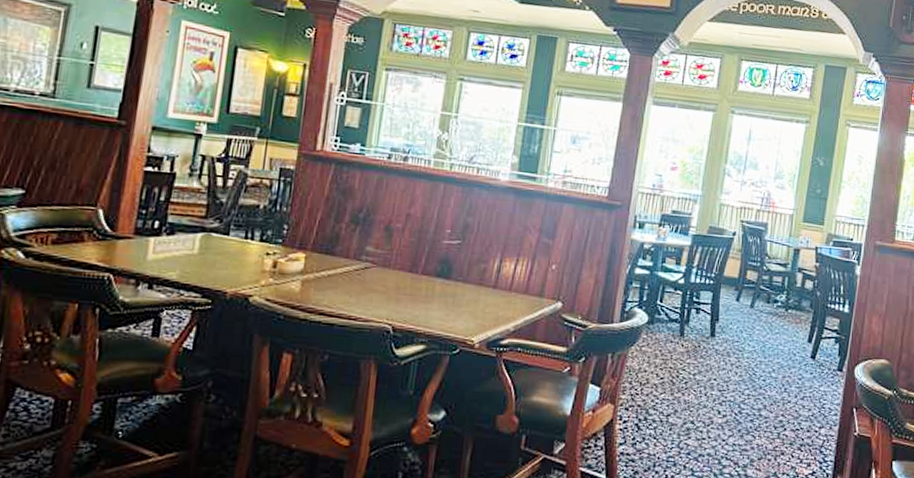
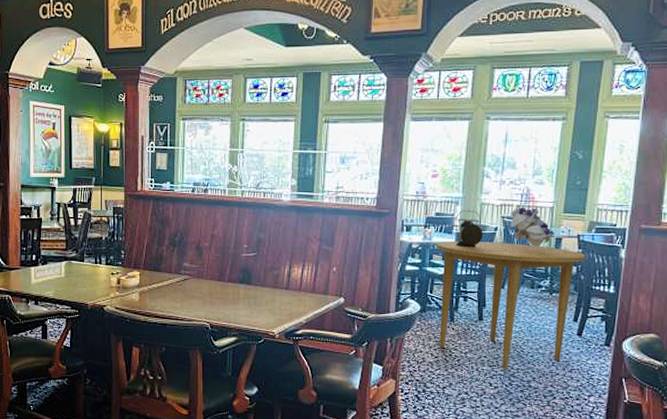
dining table: none [666,243,822,395] -> present [436,241,586,369]
lantern: none [691,209,721,253] -> present [455,209,483,248]
bouquet: none [749,211,793,257] -> present [510,207,555,246]

